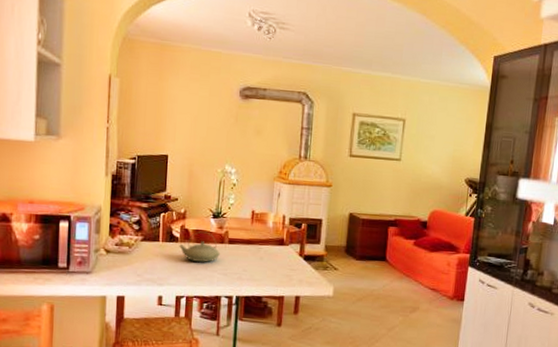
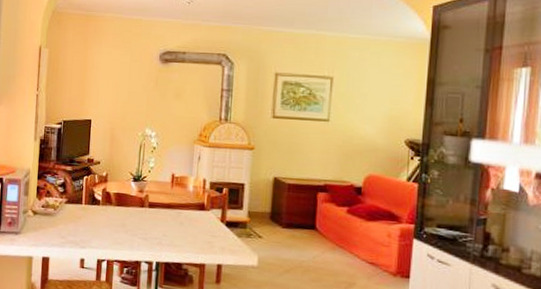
teapot: present [179,231,220,262] -> none [101,194,140,226]

